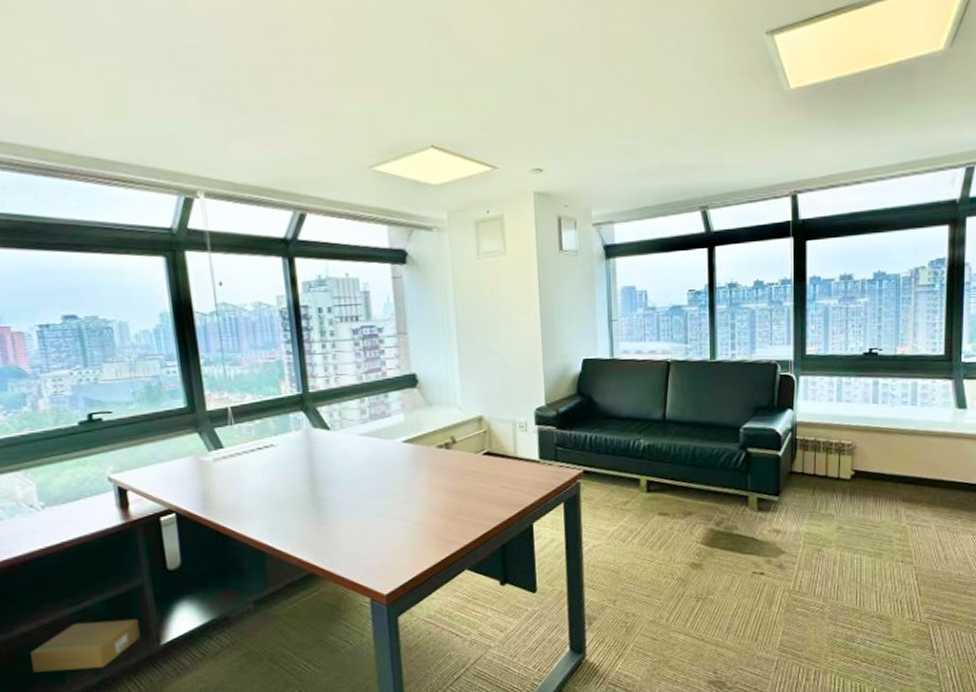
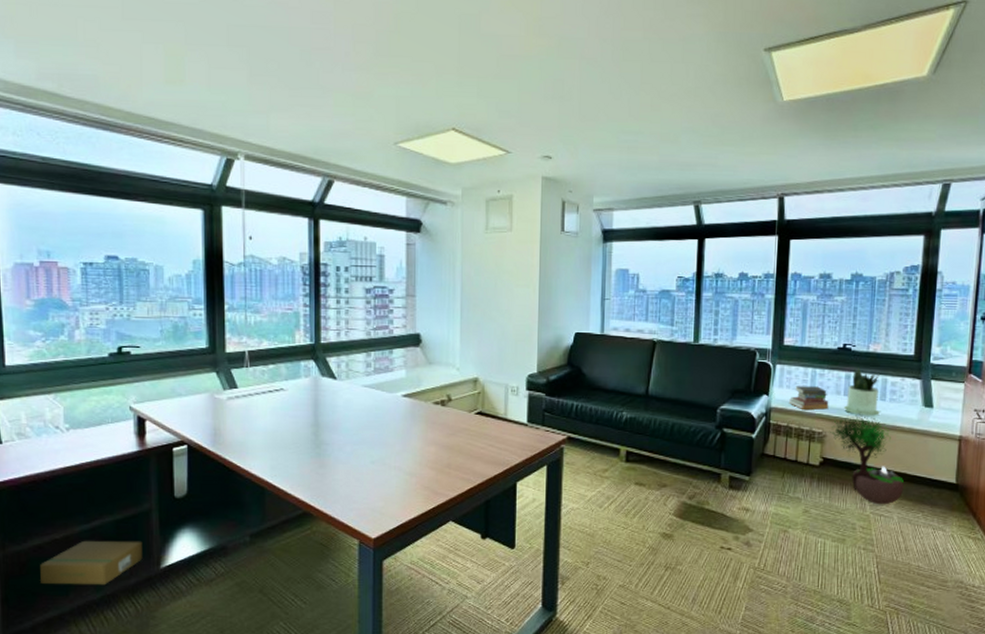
books: none [815,396,857,422] -> present [789,386,829,410]
potted tree: none [857,415,940,515] -> present [827,408,904,505]
planter: none [872,372,911,424] -> present [843,368,880,417]

